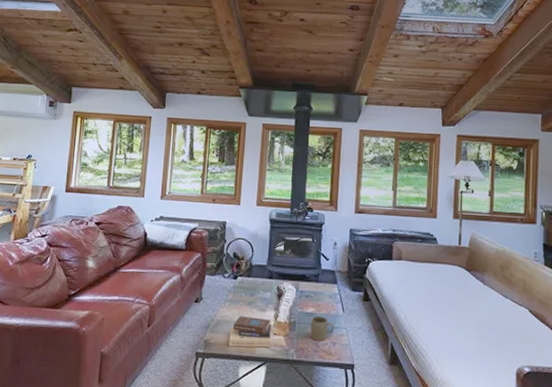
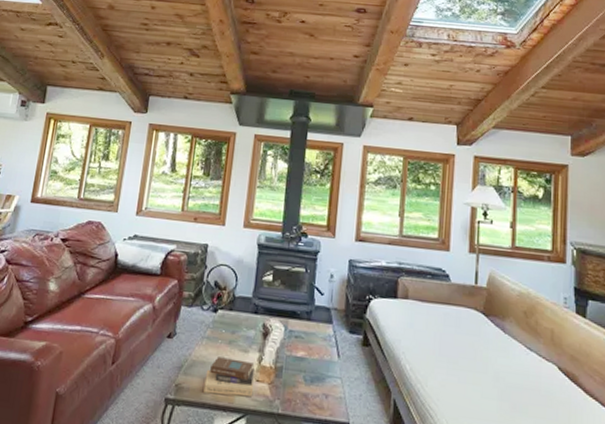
mug: present [310,316,334,341] -> none [299,361,327,392]

